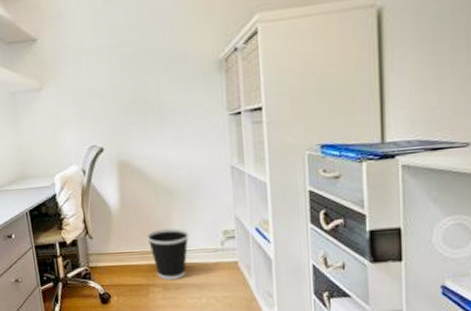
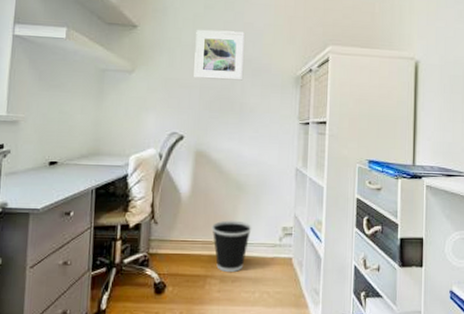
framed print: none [97,20,158,84] -> present [194,29,245,81]

